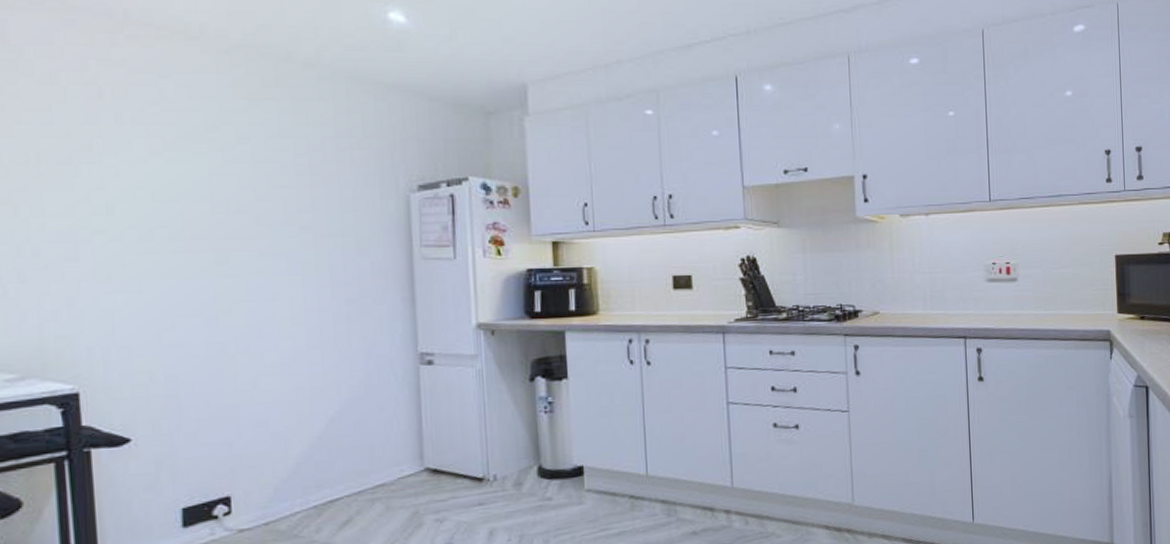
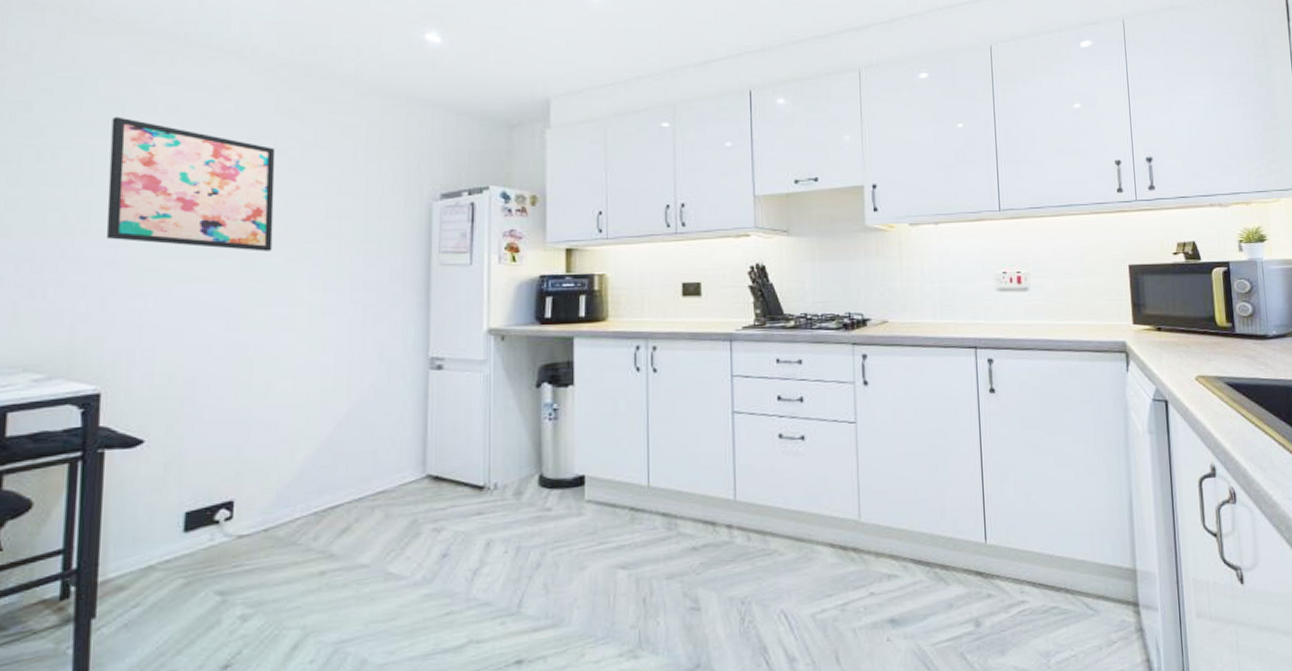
wall art: none [54,102,245,246] -> present [106,116,276,252]

